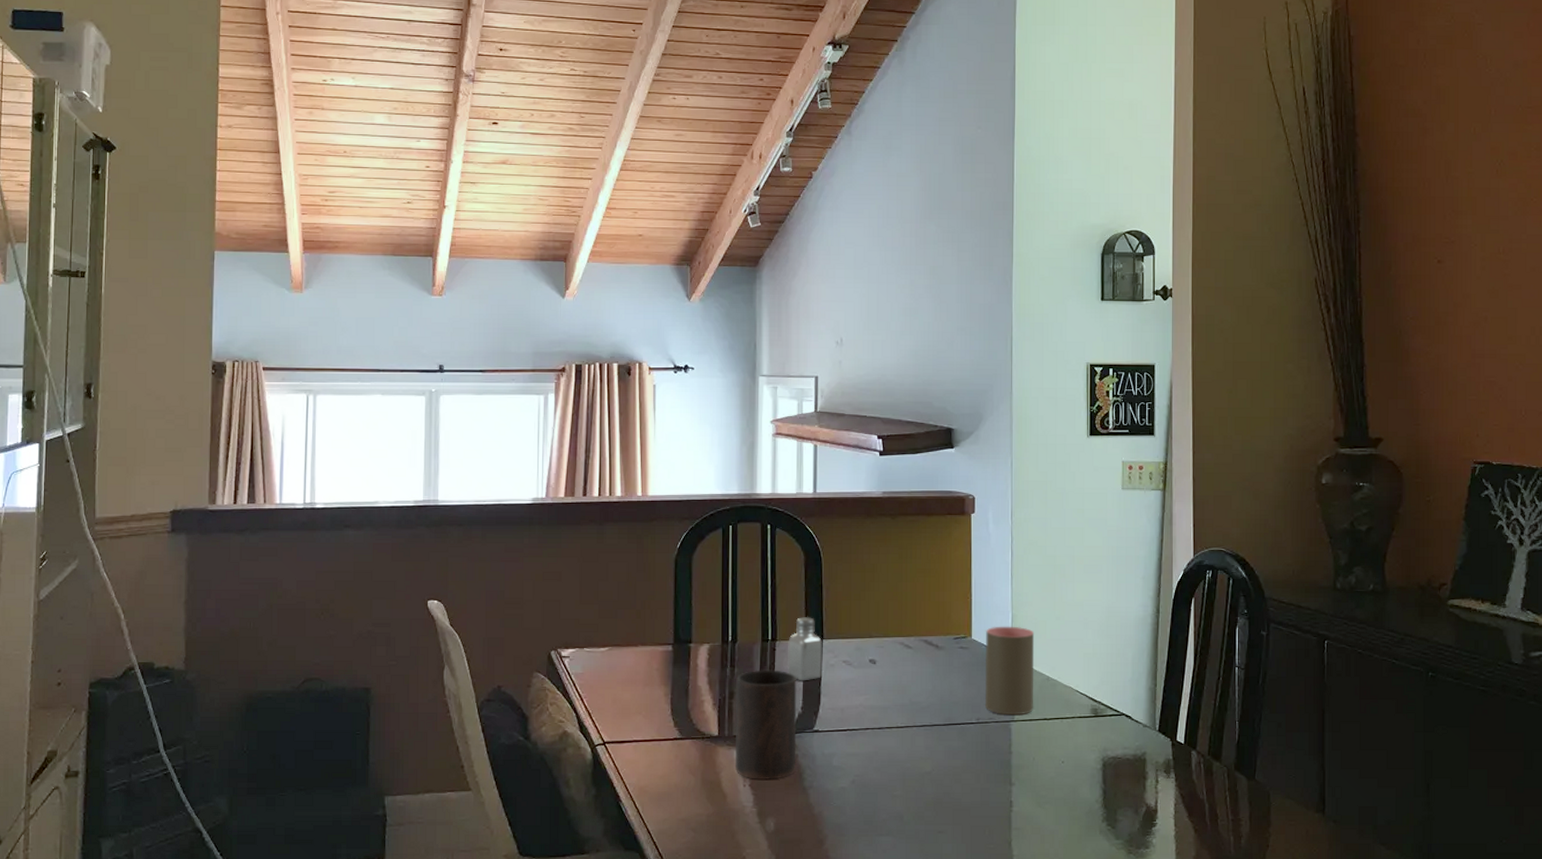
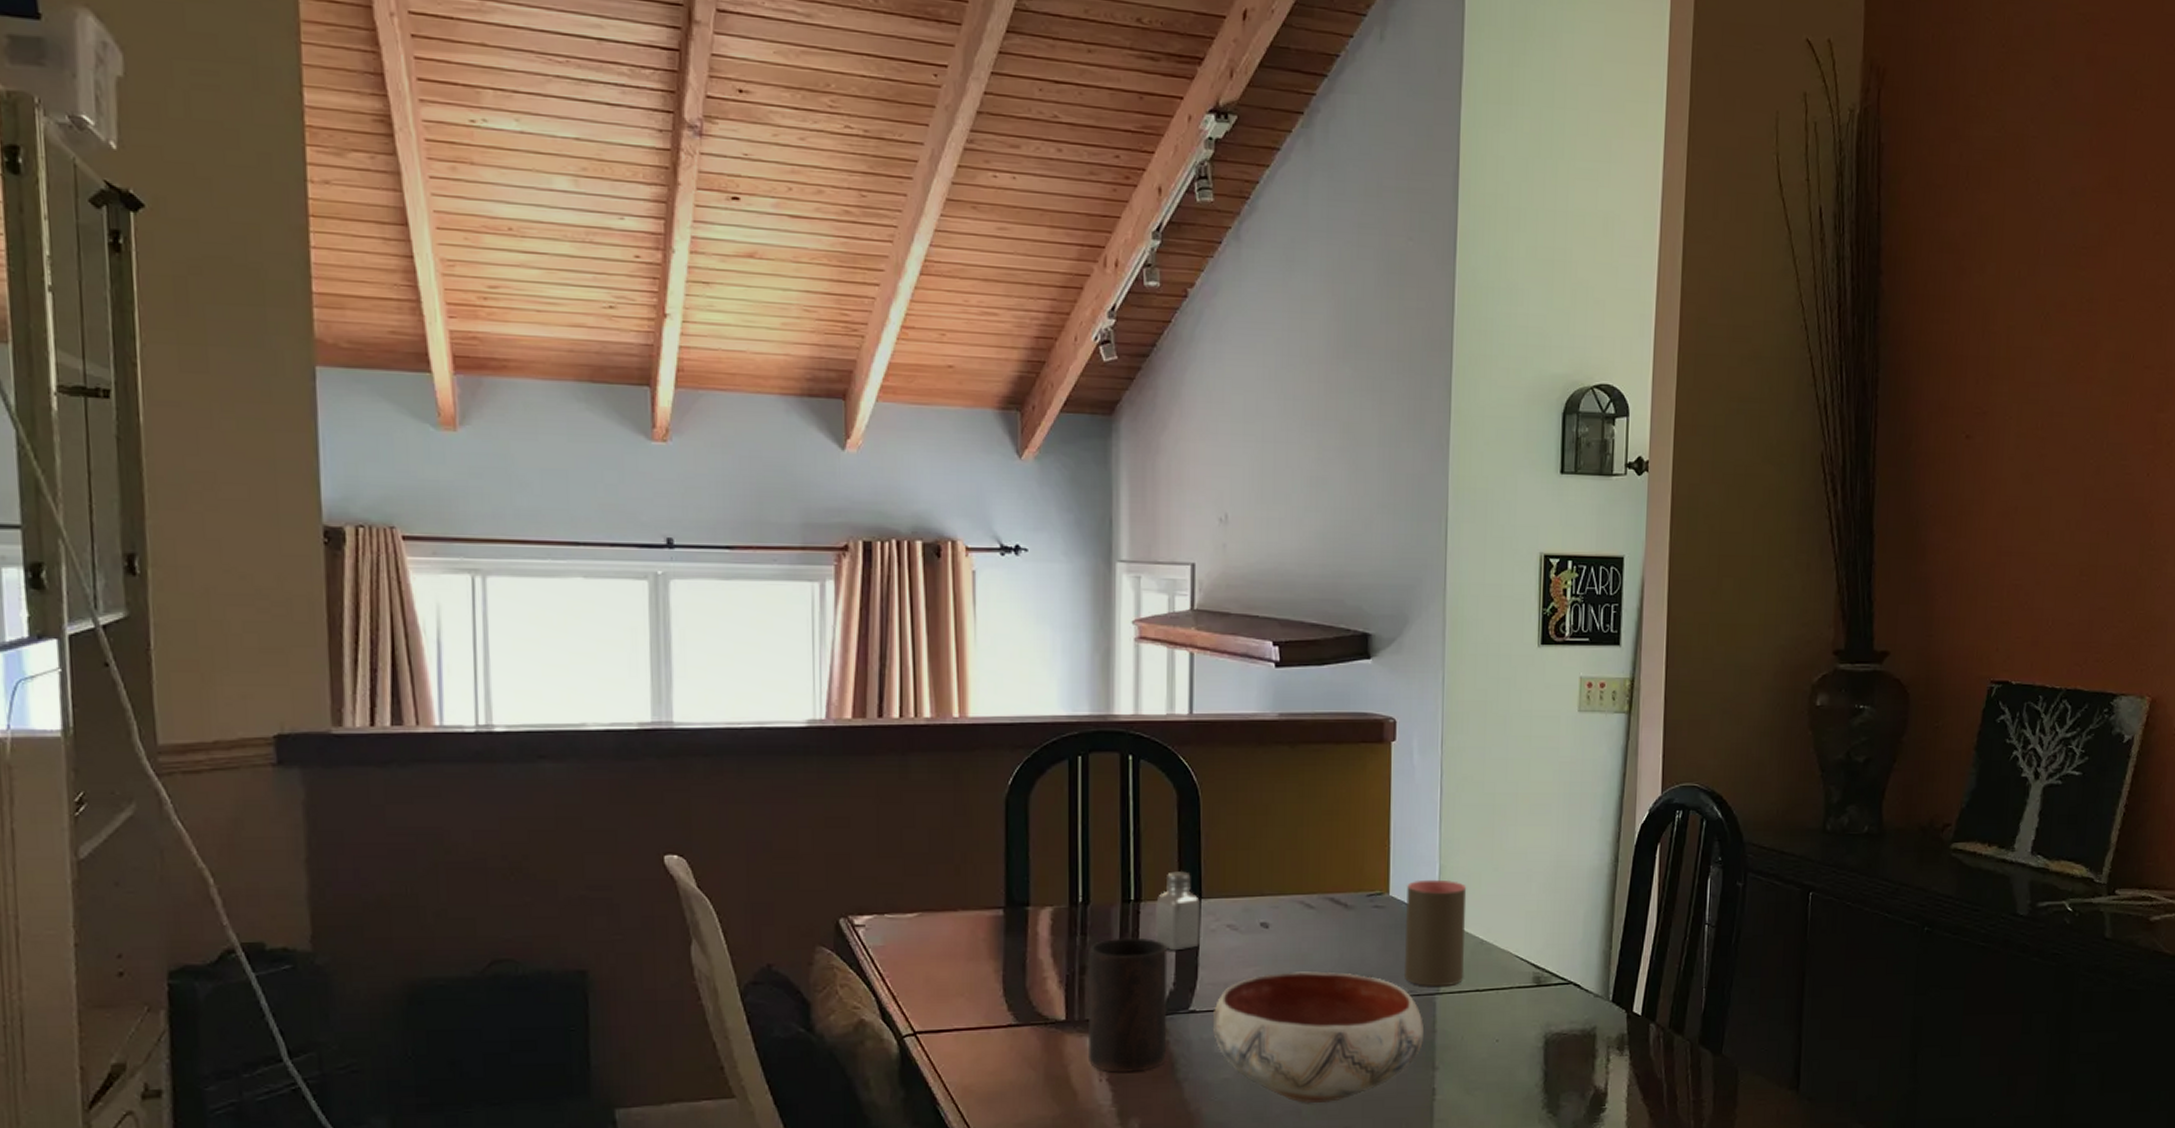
bowl: none [832,700,1001,811] -> present [1212,971,1423,1104]

